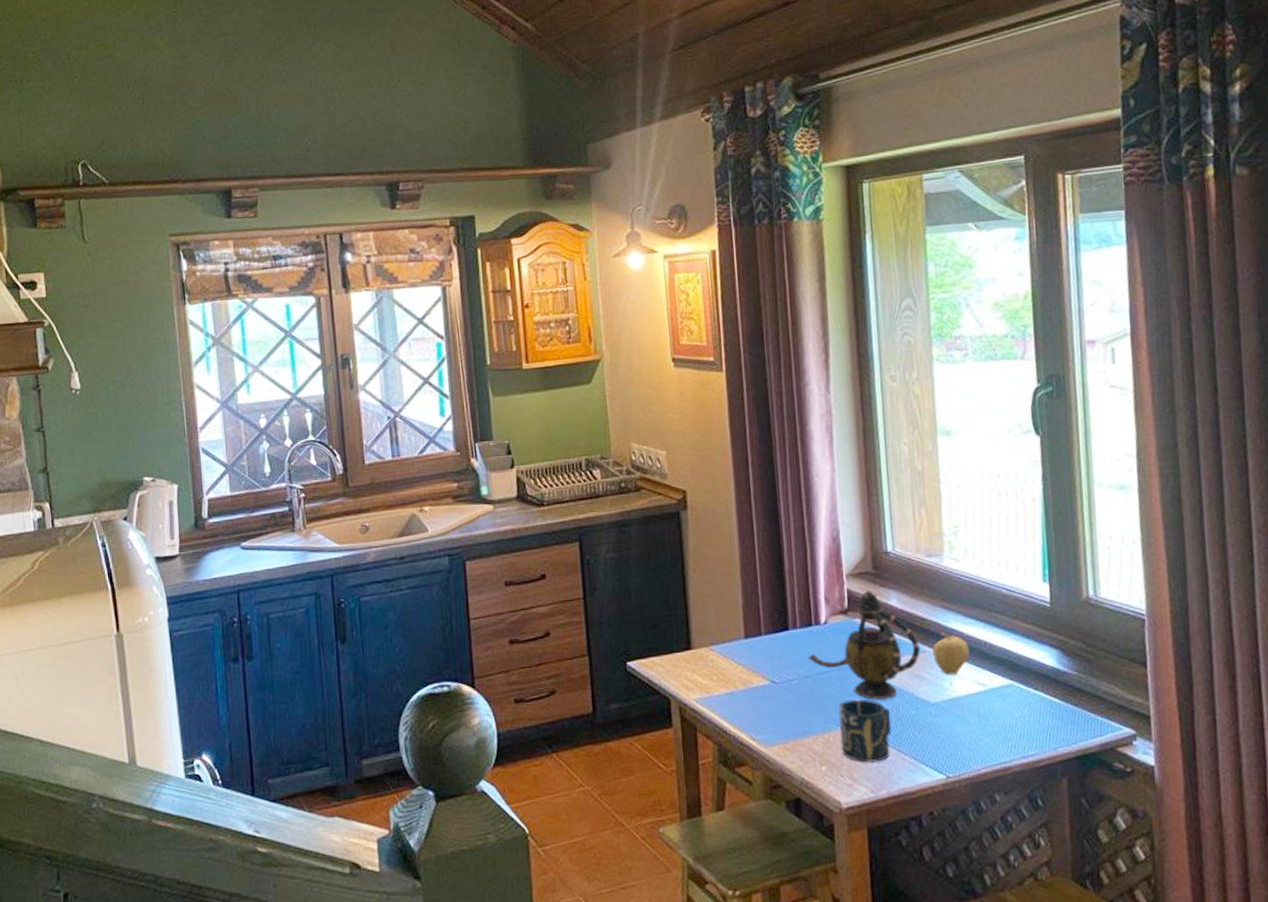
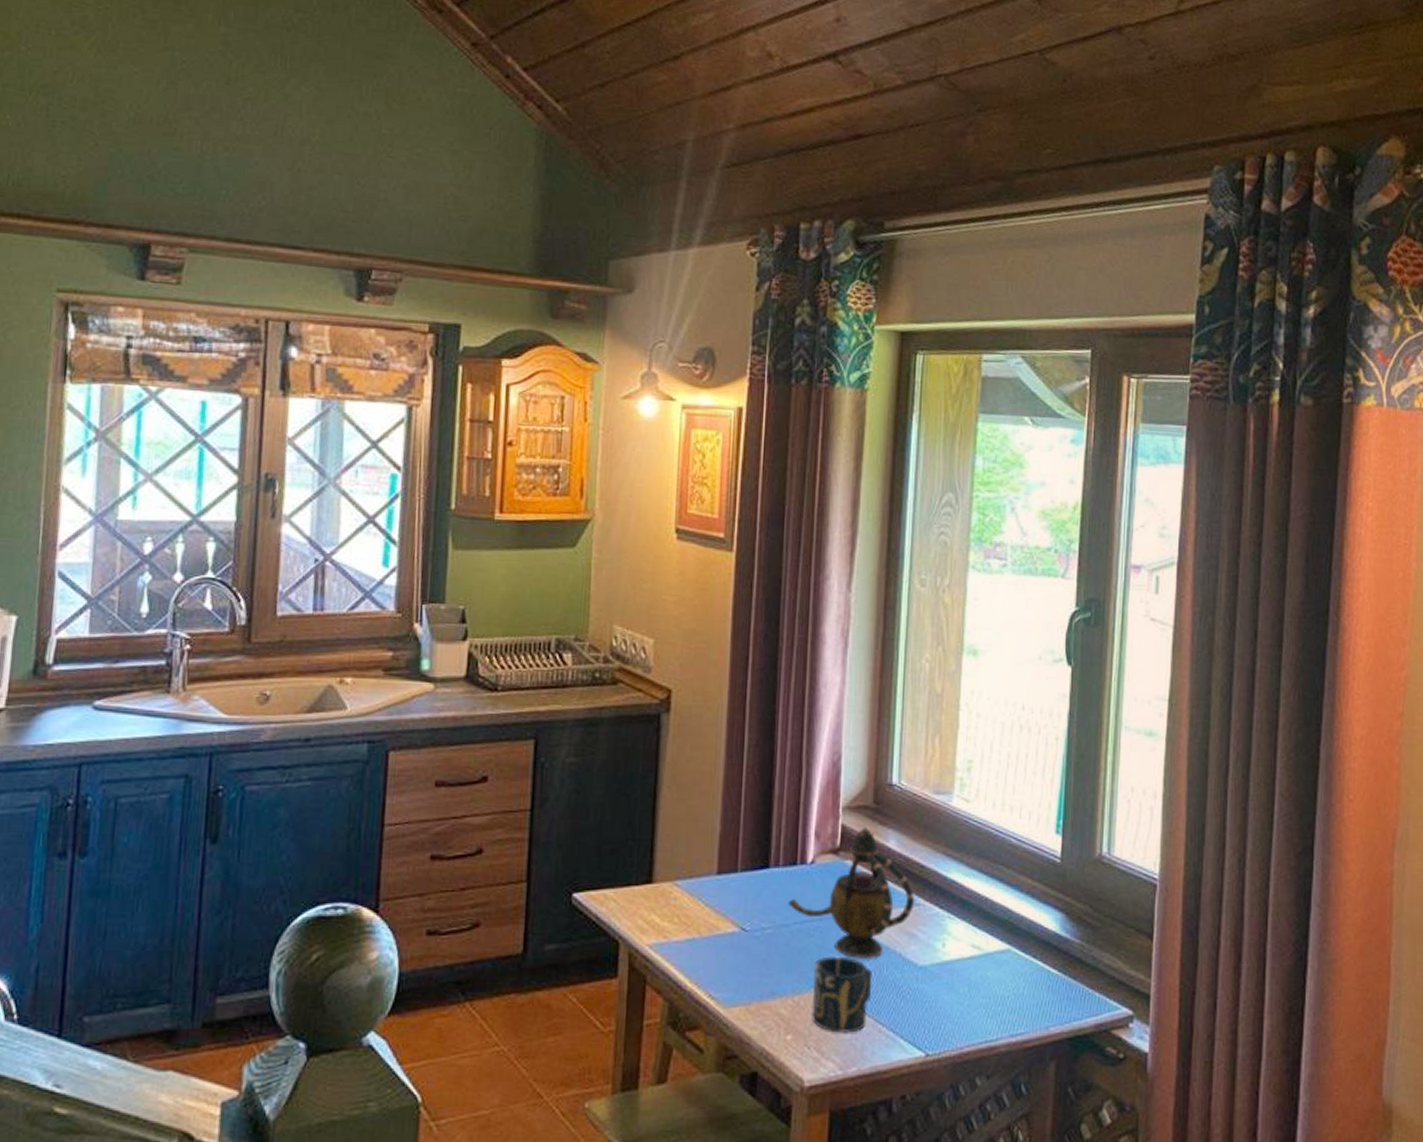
fruit: present [931,631,970,676] -> none [927,882,968,935]

